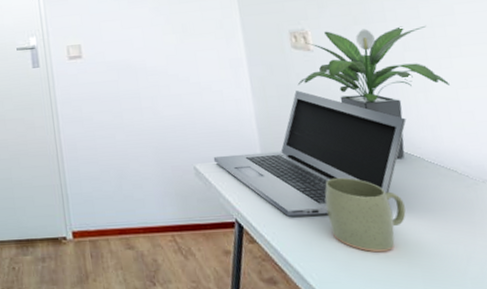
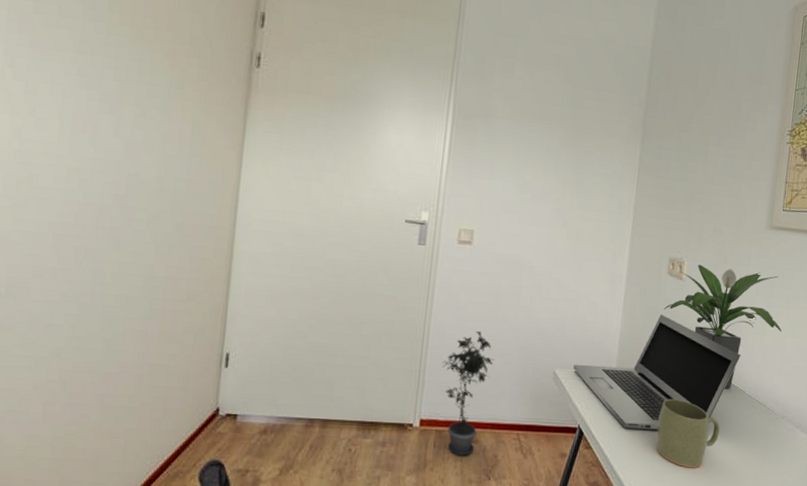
potted plant: none [80,139,132,263] -> present [442,331,495,456]

